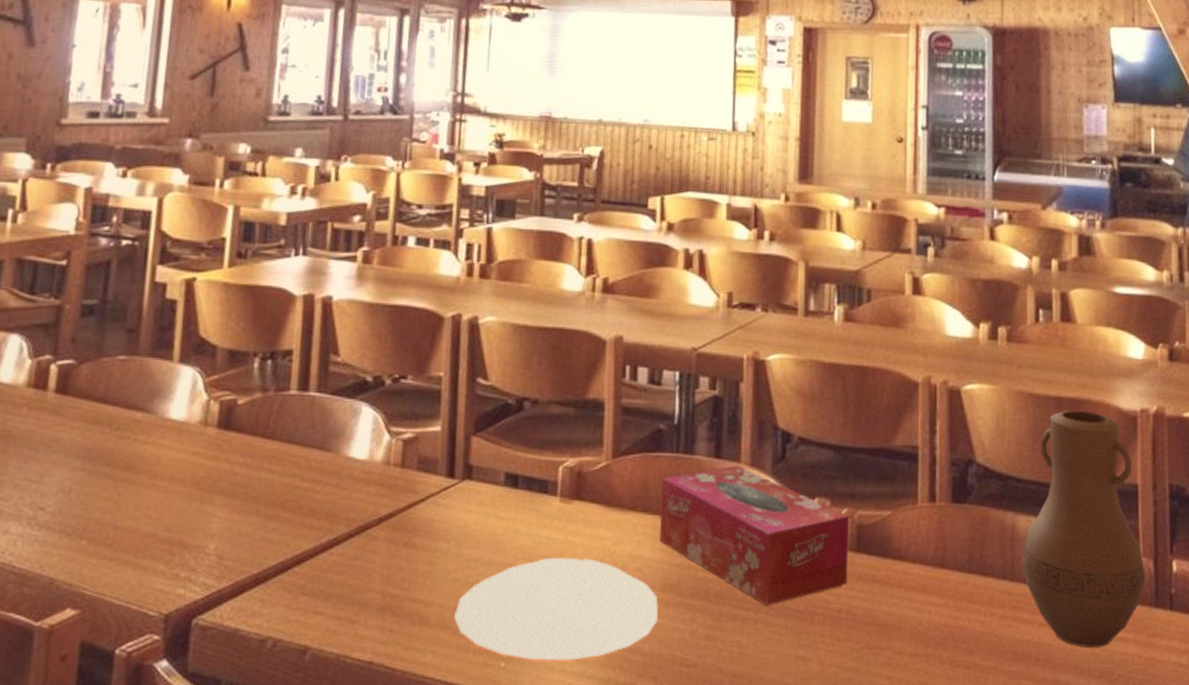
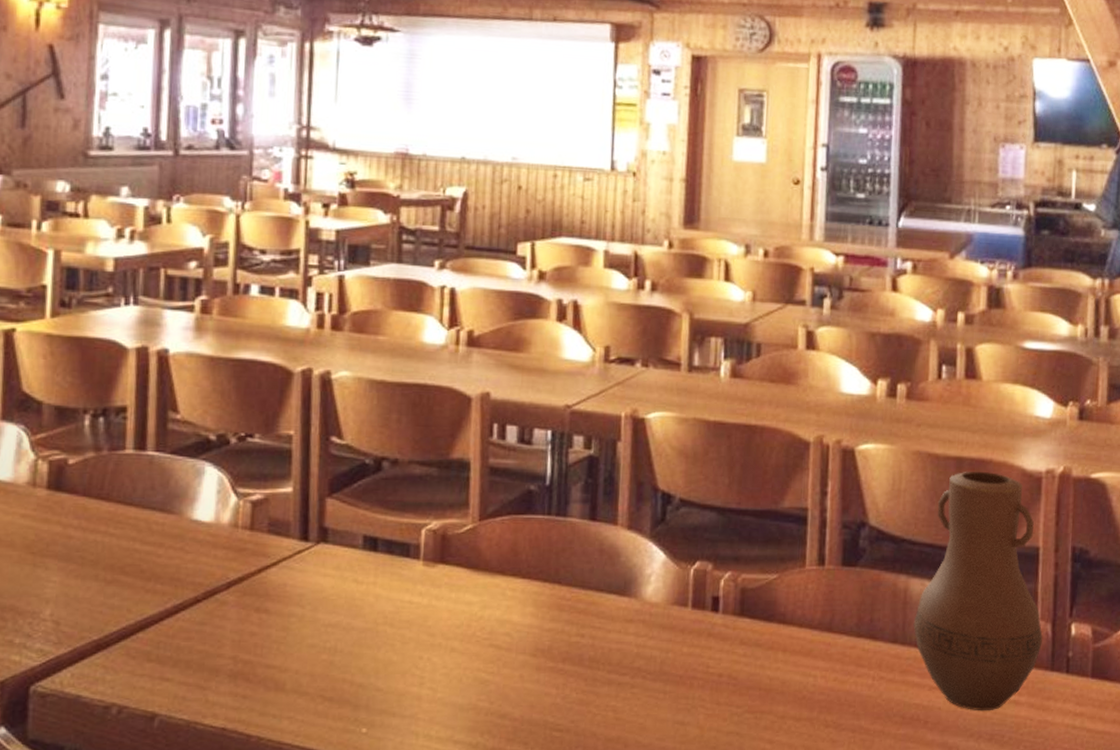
plate: present [454,558,658,661] -> none [312,623,529,726]
tissue box: present [658,465,849,605] -> none [529,528,732,670]

